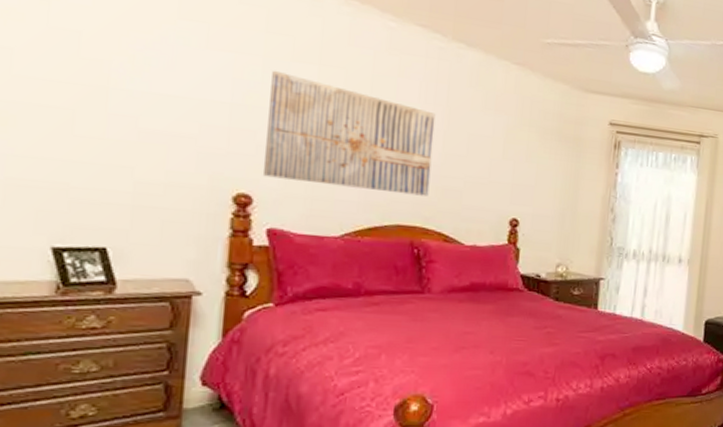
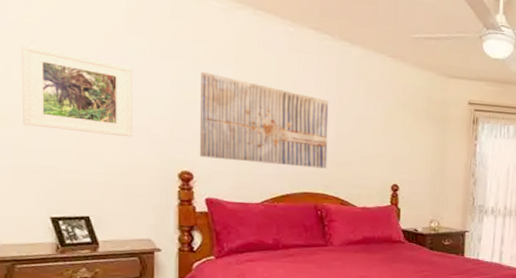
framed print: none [25,24,182,148] -> present [21,44,133,138]

